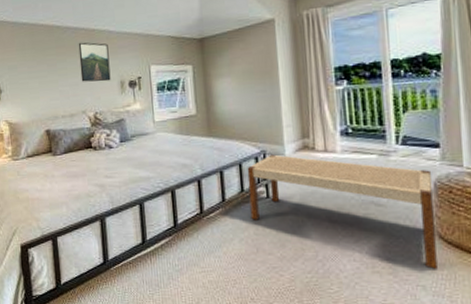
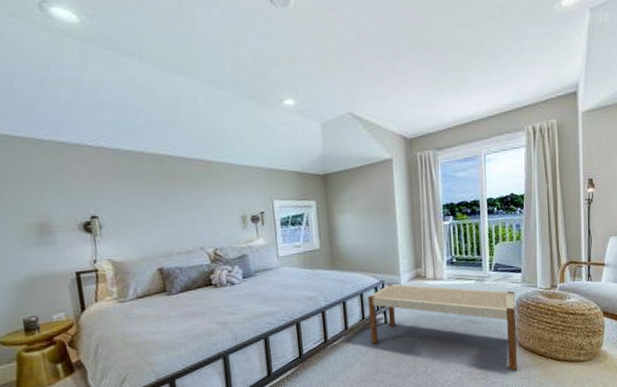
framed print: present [78,42,111,82] -> none [193,174,232,217]

